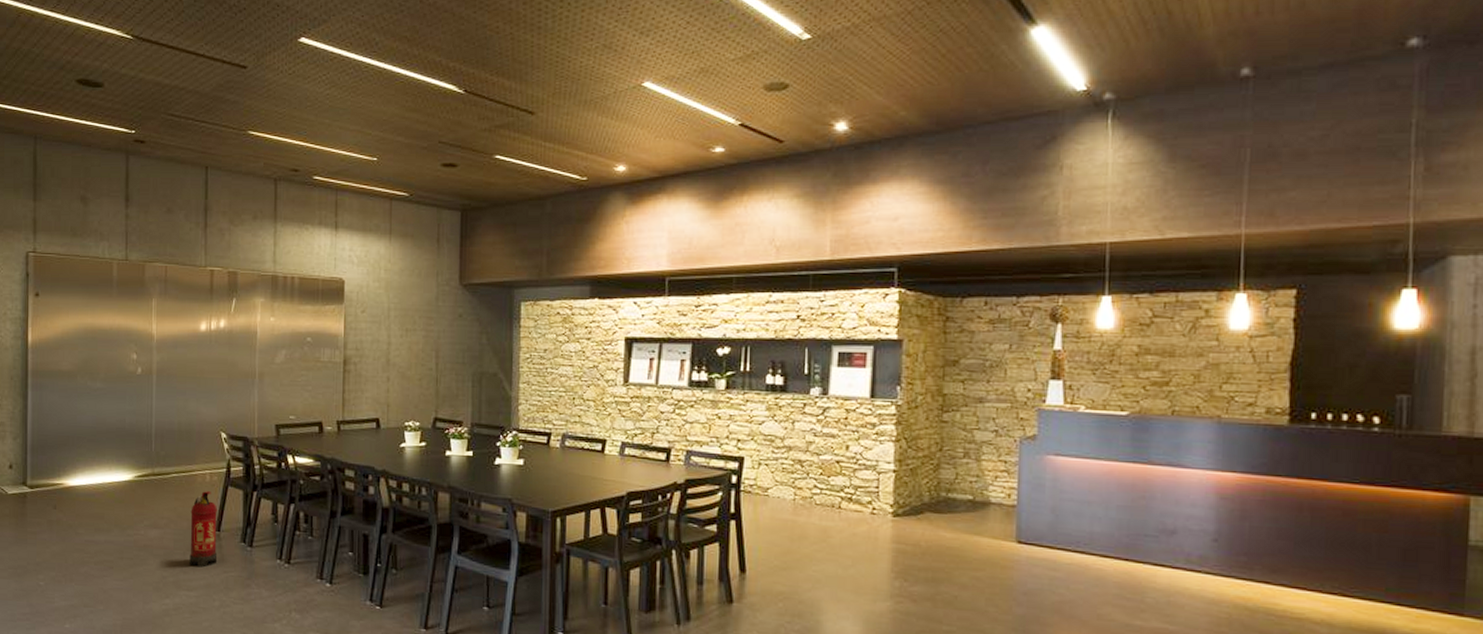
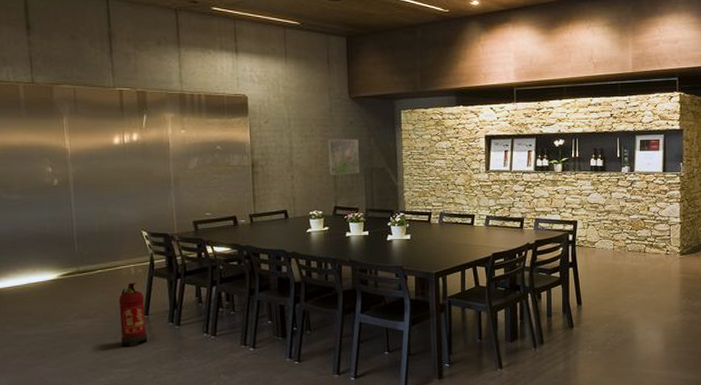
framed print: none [431,335,467,379] -> present [328,140,359,175]

